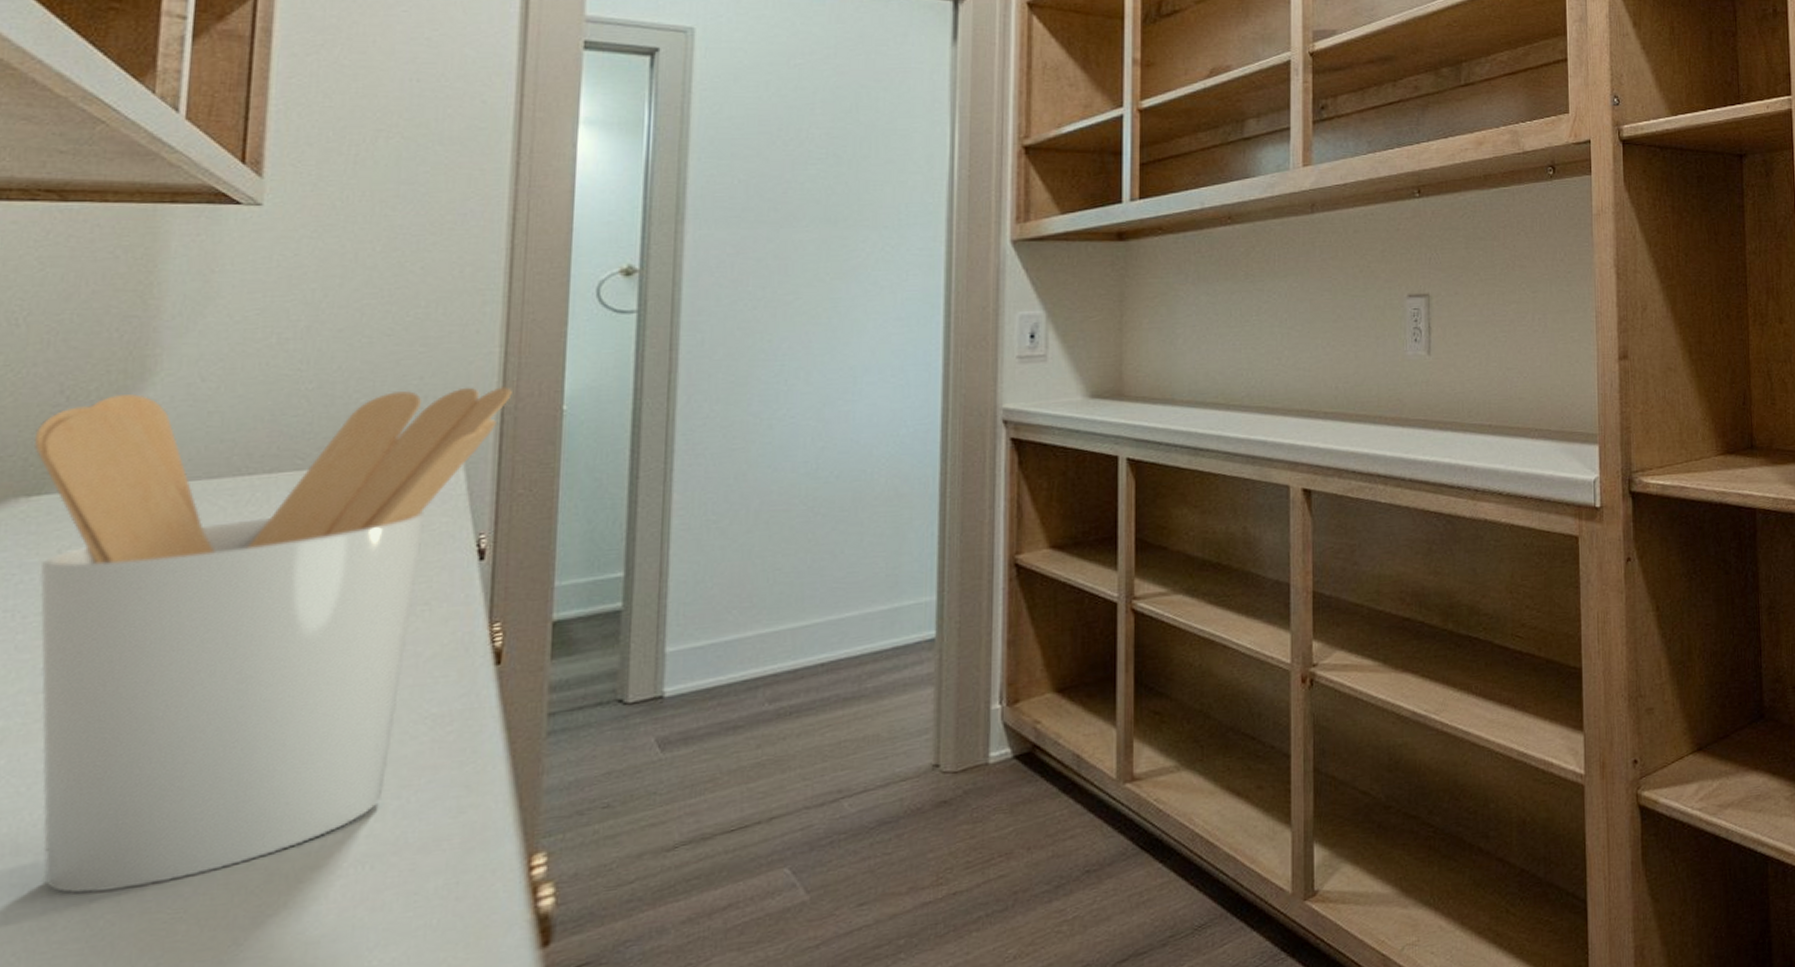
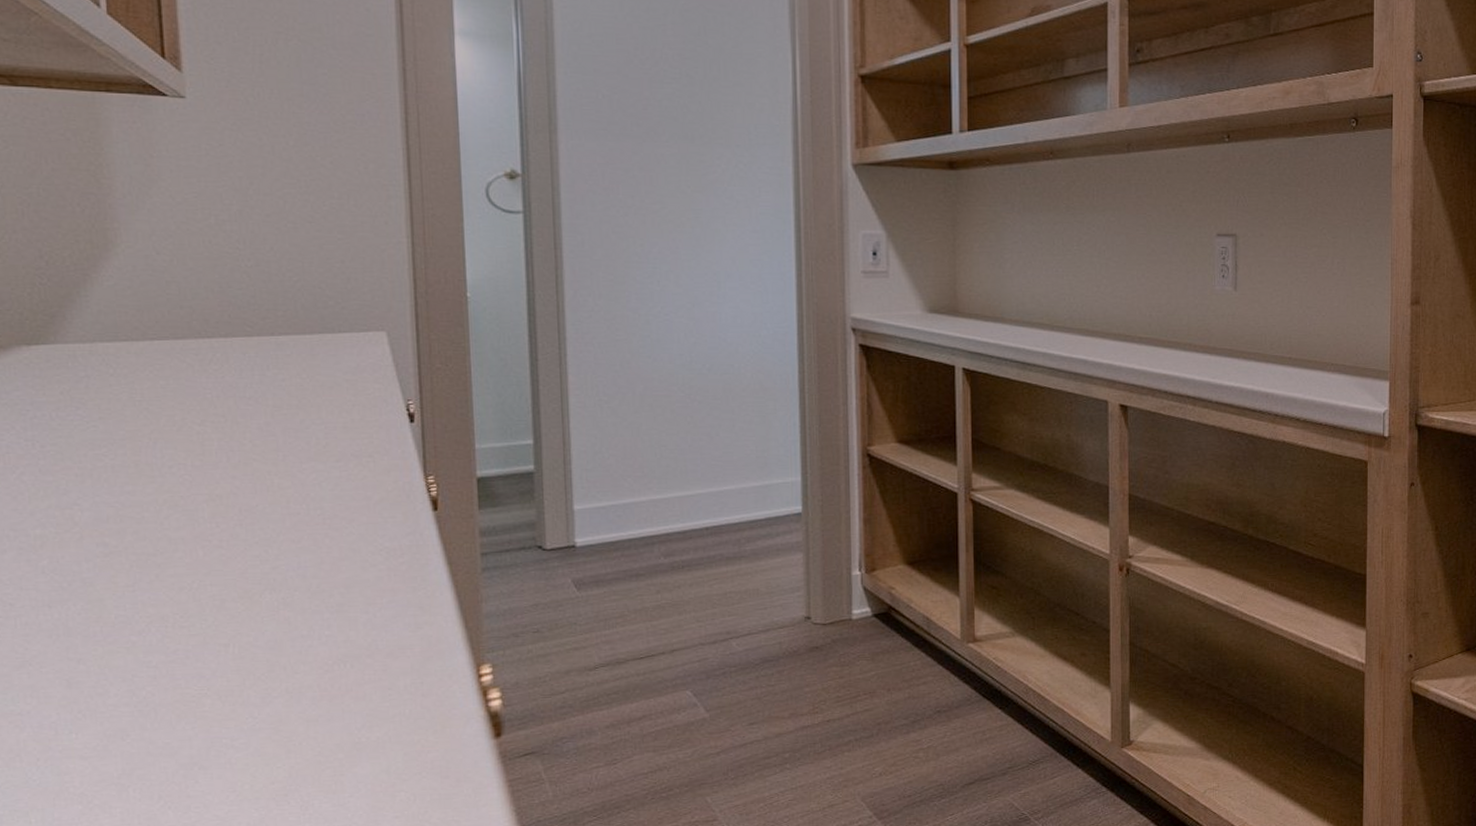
utensil holder: present [33,387,512,894] -> none [24,262,422,670]

